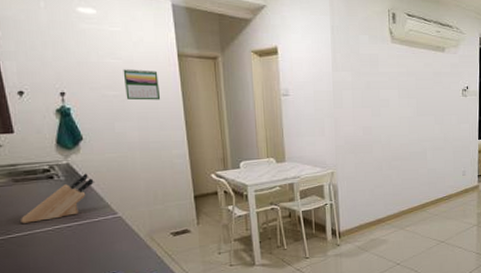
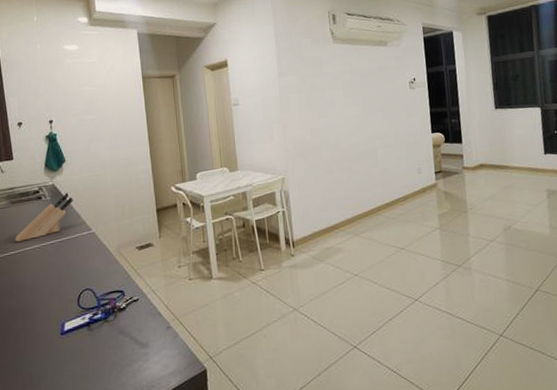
calendar: present [123,69,161,100] -> none [98,93,128,122]

